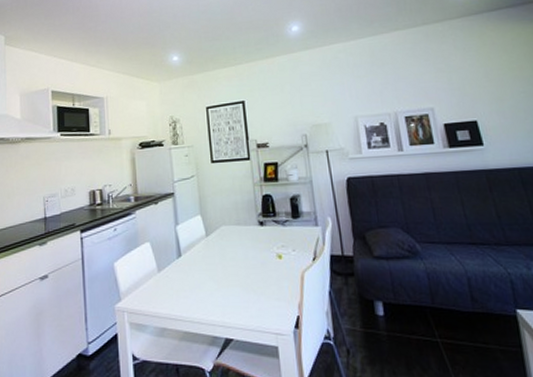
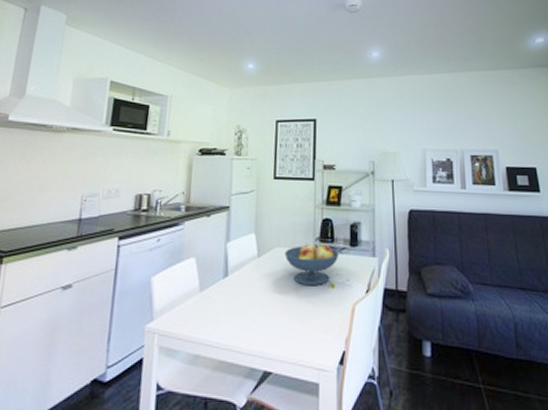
fruit bowl: none [230,219,283,259] -> present [284,243,340,286]

